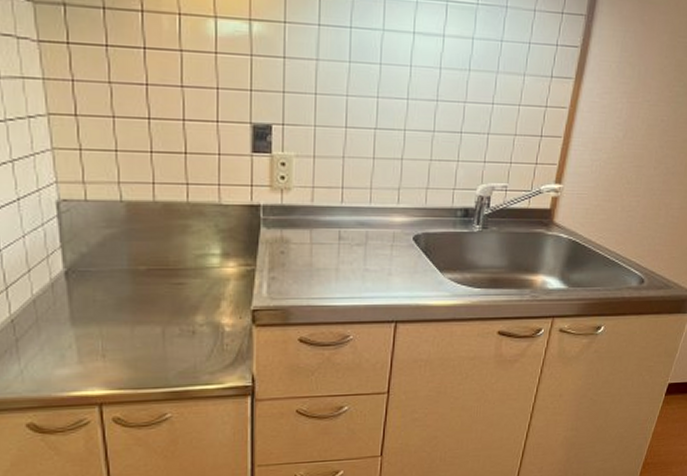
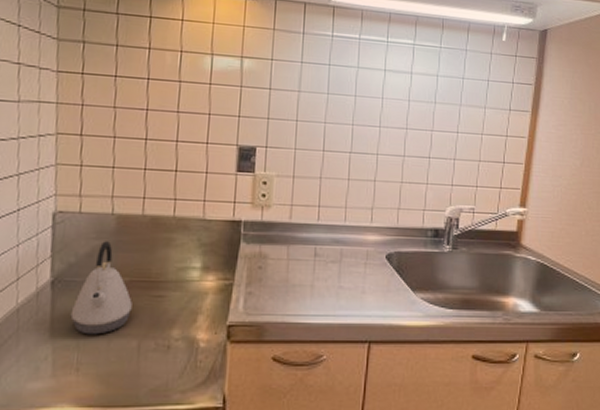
kettle: none [89,230,152,323] -> present [70,241,132,335]

